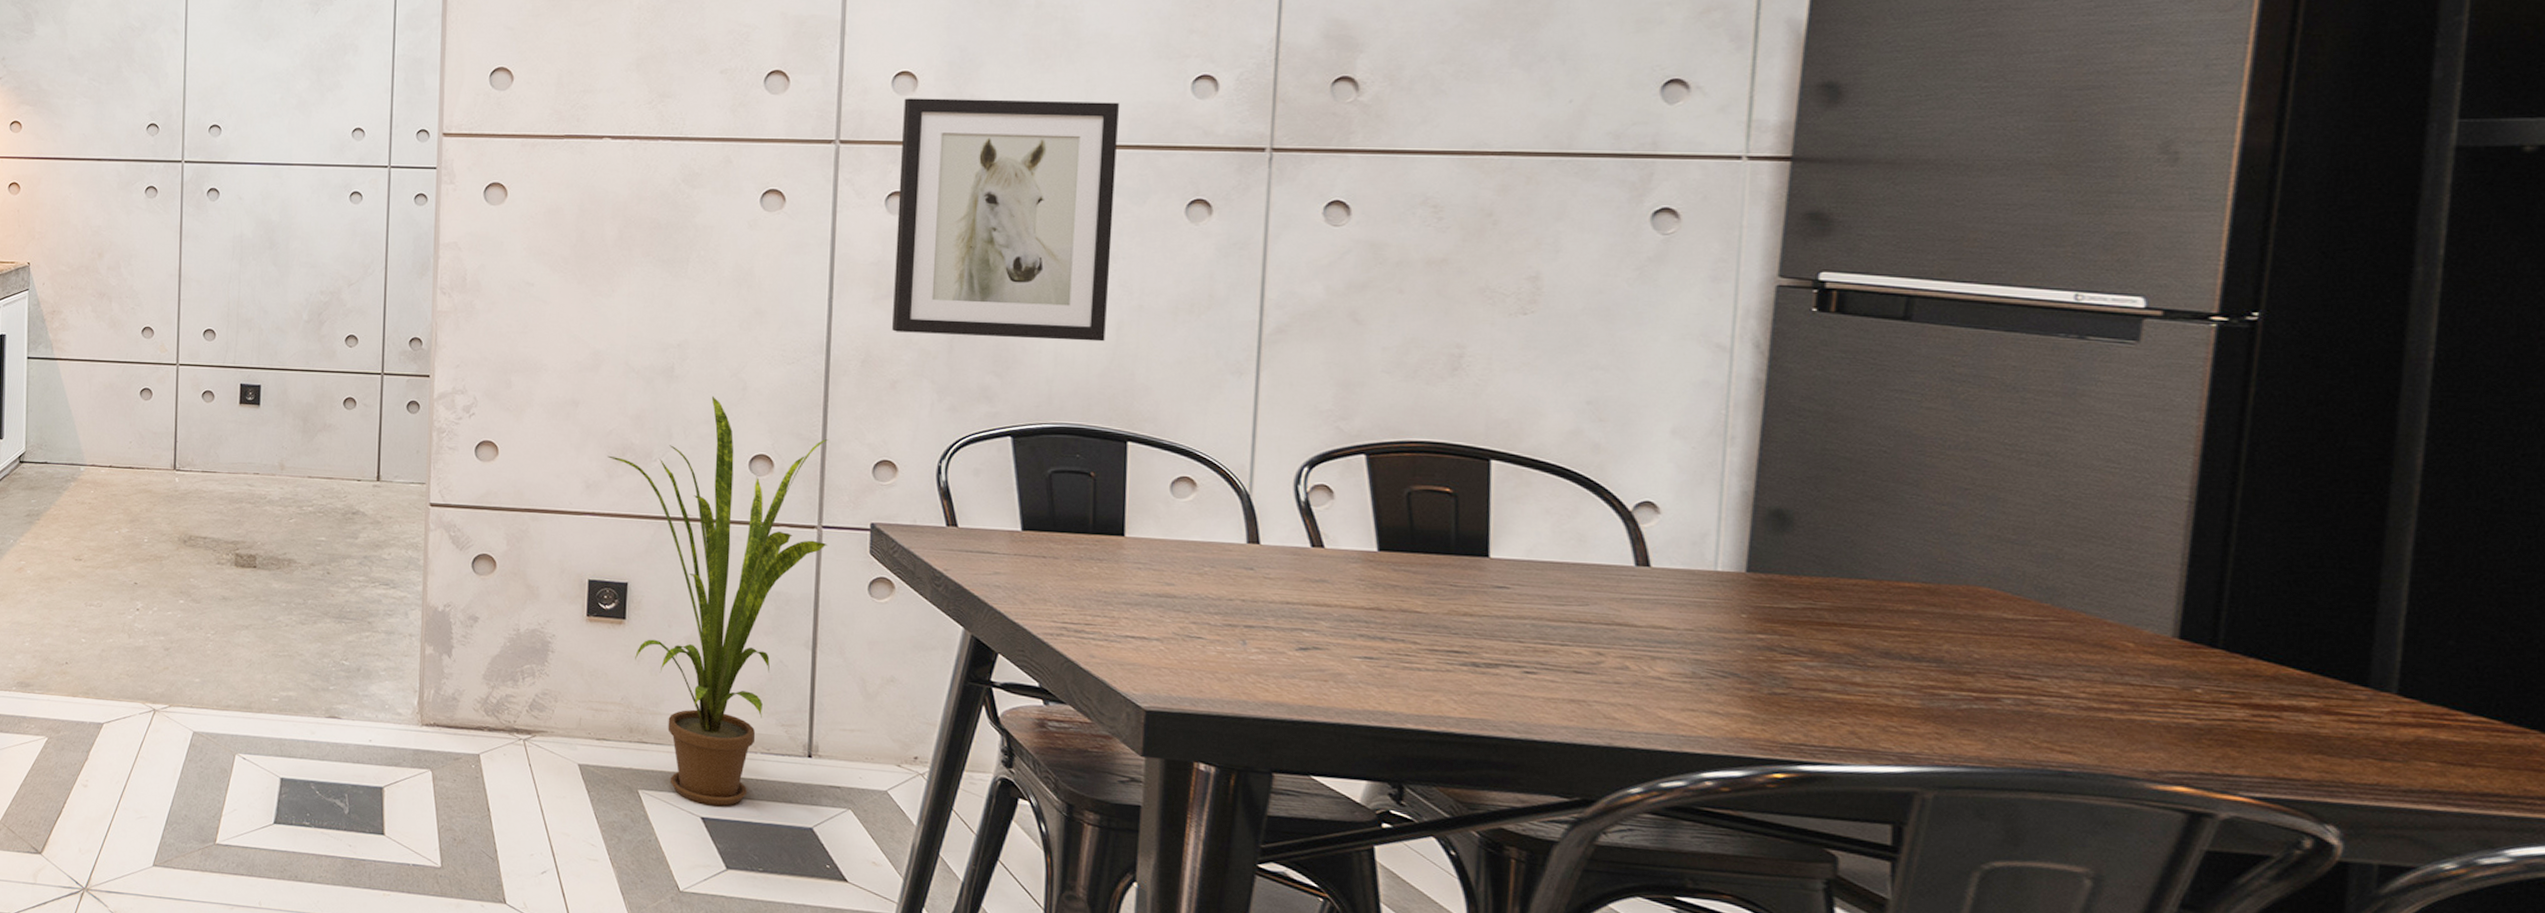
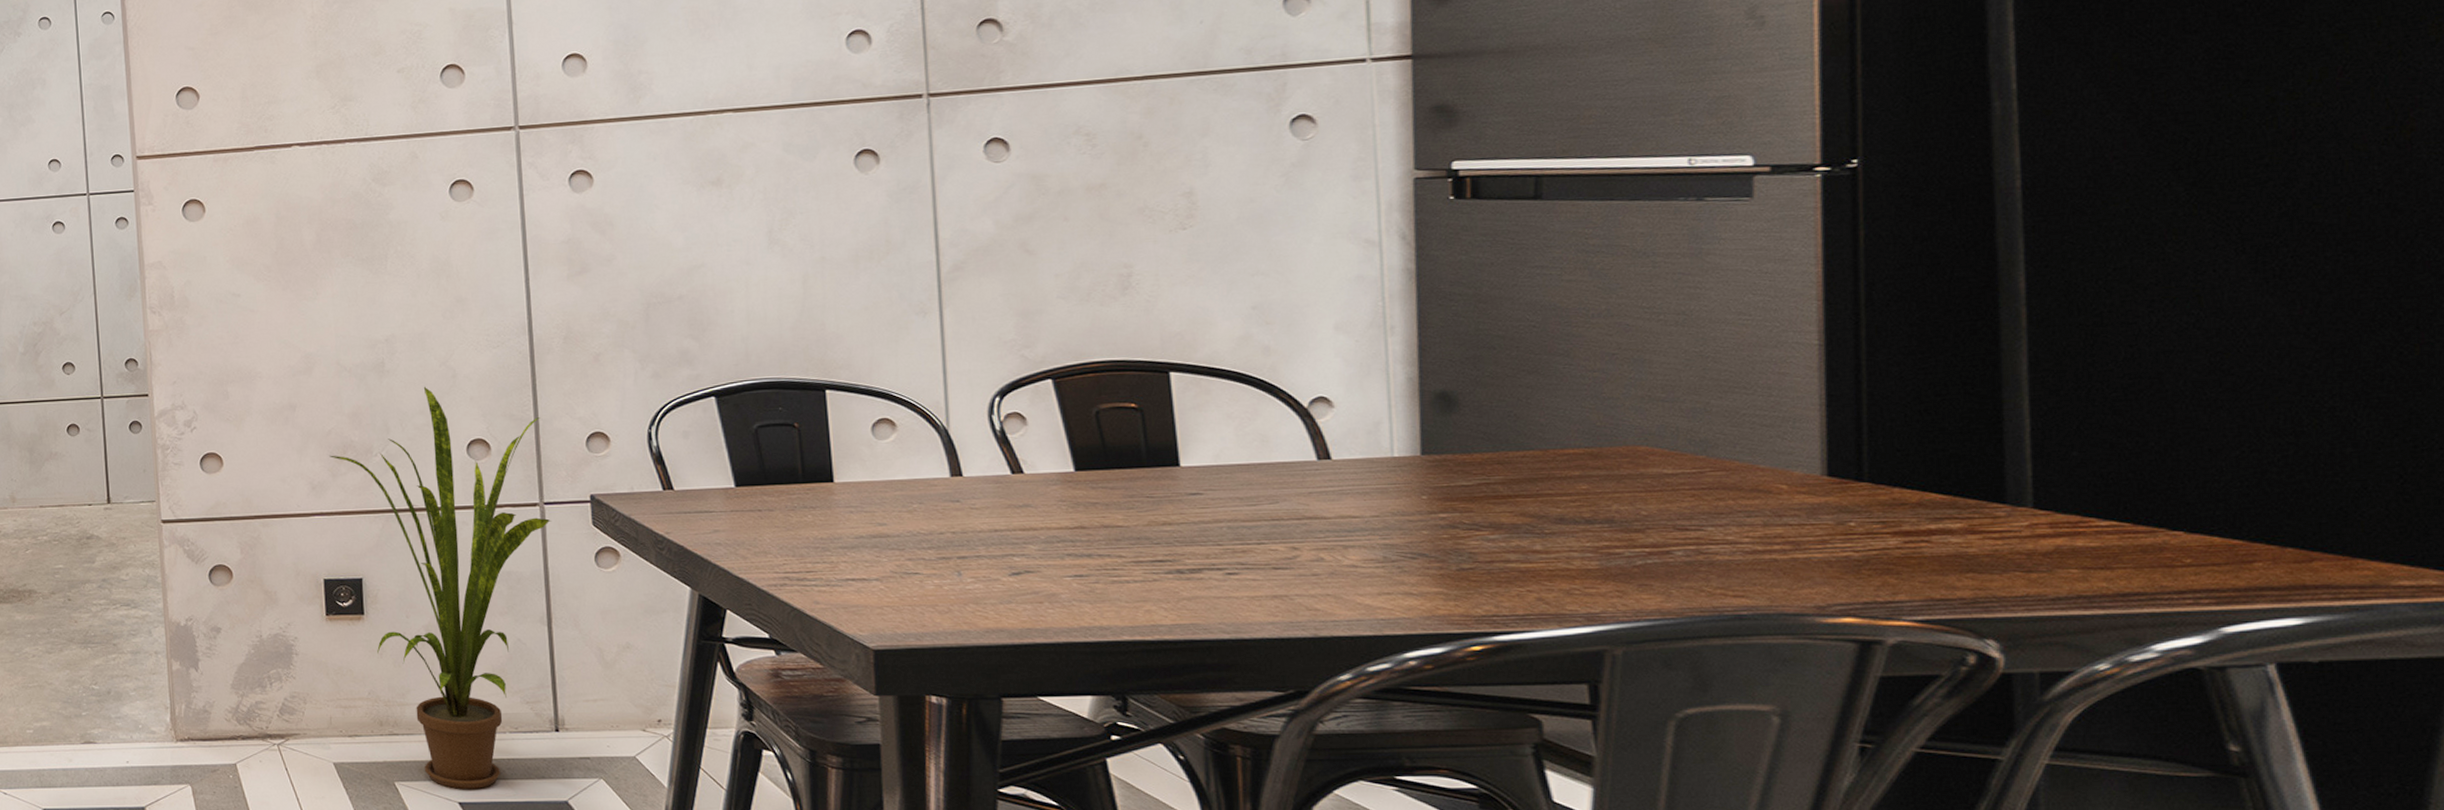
wall art: present [892,98,1119,342] -> none [576,64,793,306]

